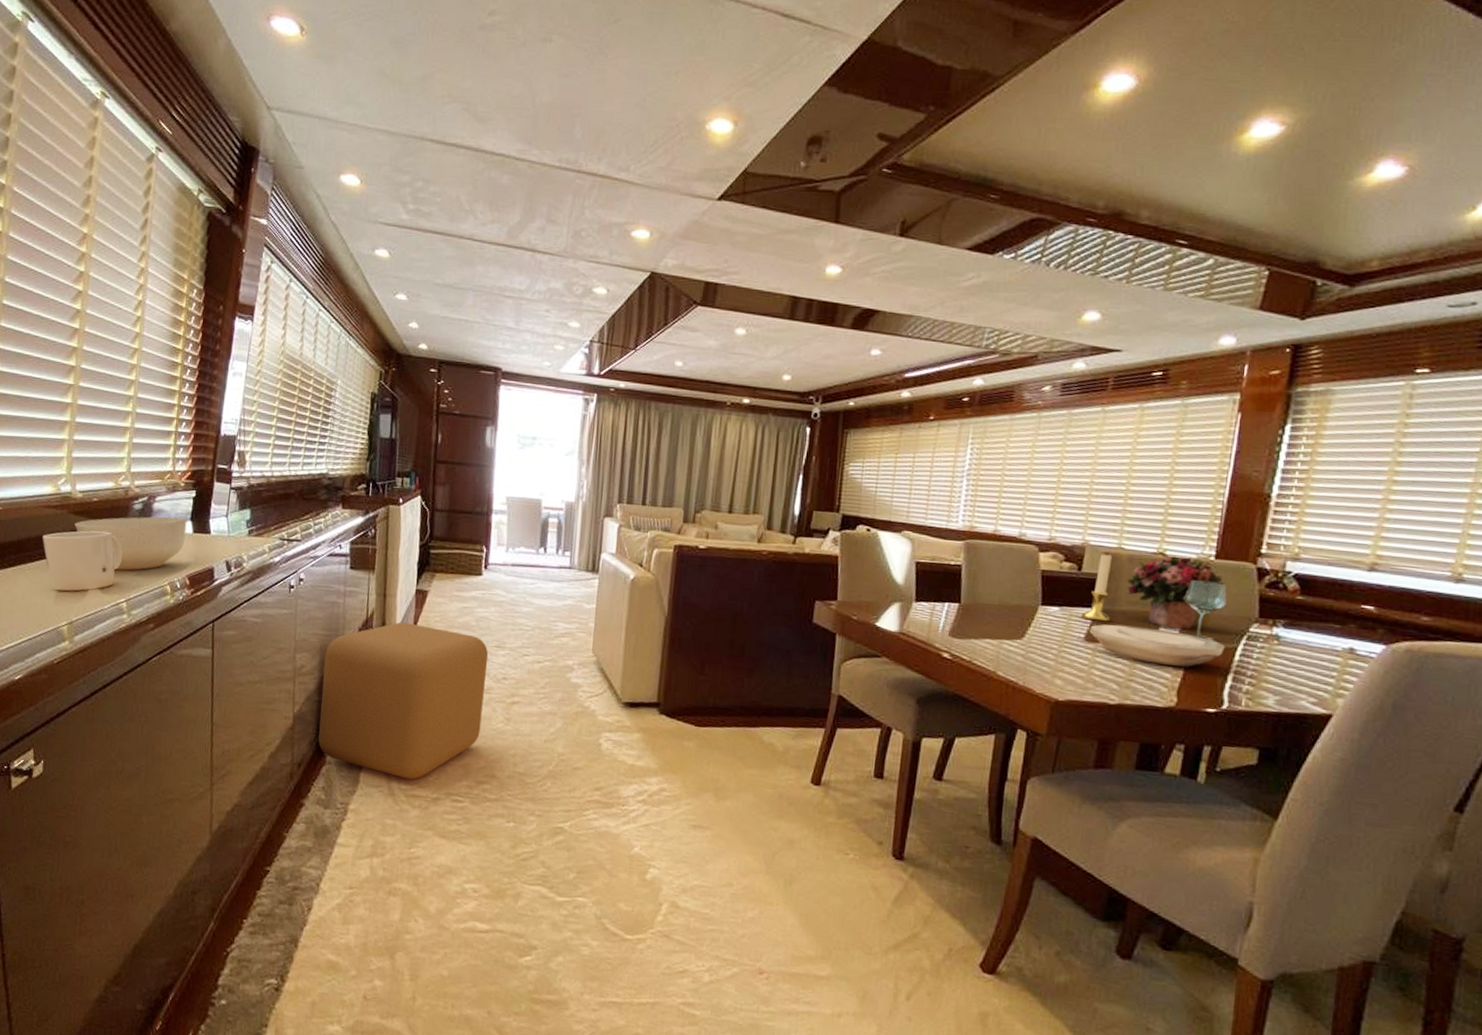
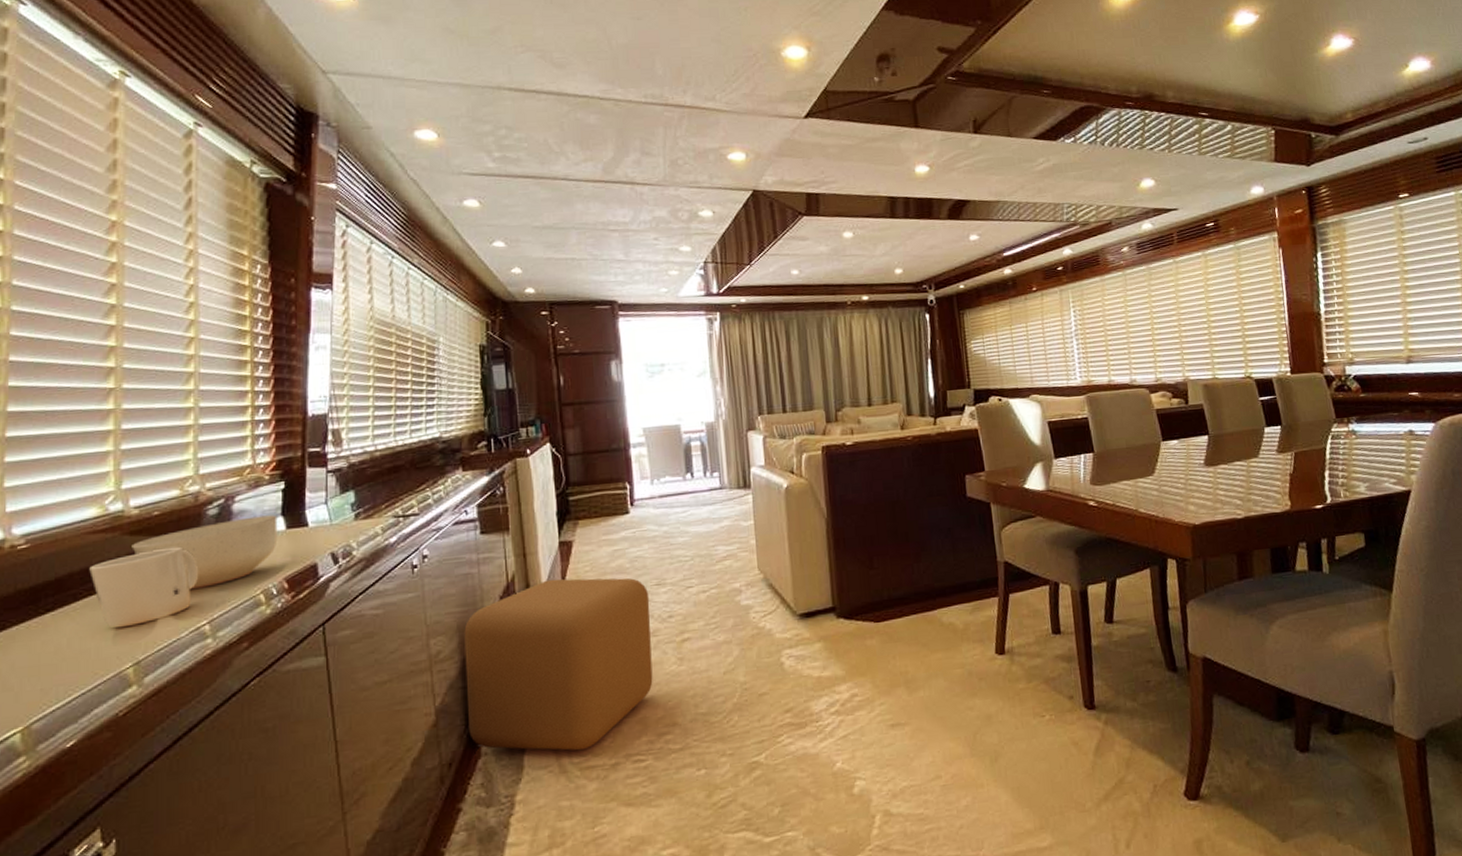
candle holder: present [1080,553,1113,622] -> none [1196,384,1222,447]
plate: present [1089,624,1225,667] -> none [1206,443,1317,475]
bouquet: present [1126,555,1228,630] -> none [1227,376,1310,442]
wine glass: present [1182,579,1227,642] -> none [1274,394,1309,447]

